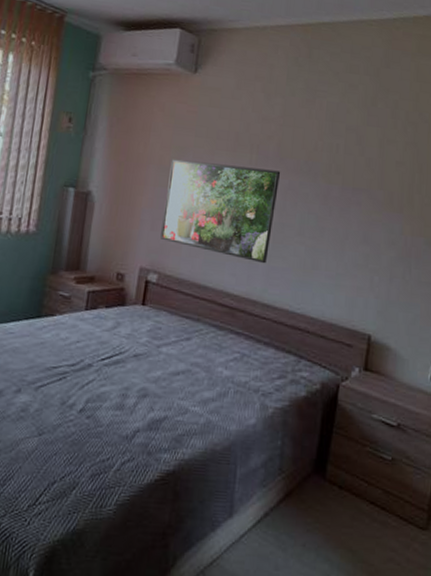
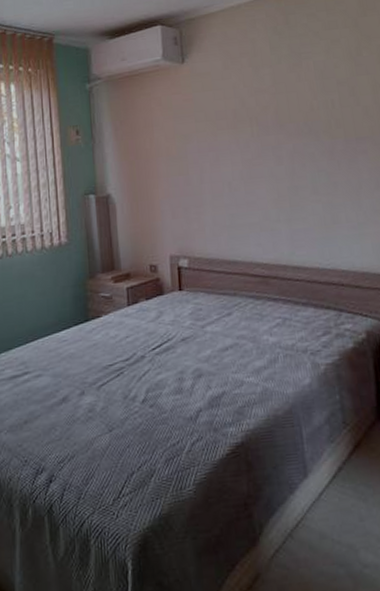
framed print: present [160,159,281,264] -> none [178,137,288,229]

